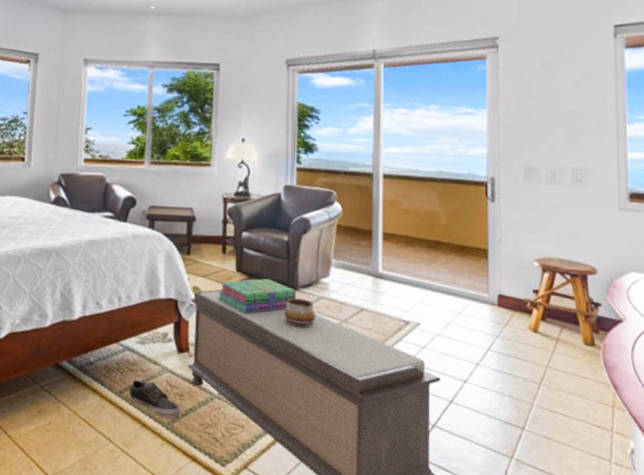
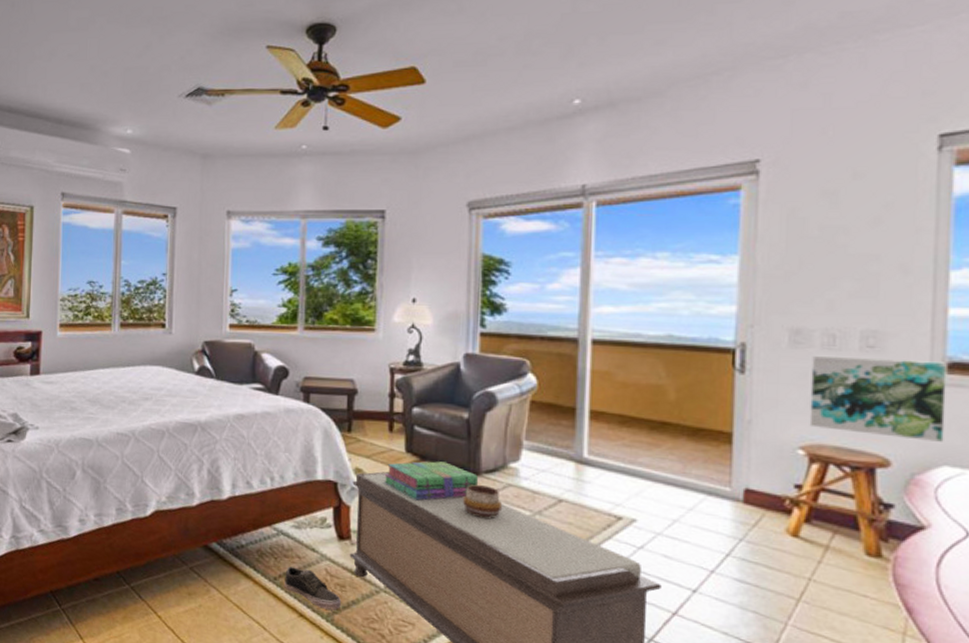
wall art: none [540,188,631,254] -> present [809,356,947,442]

